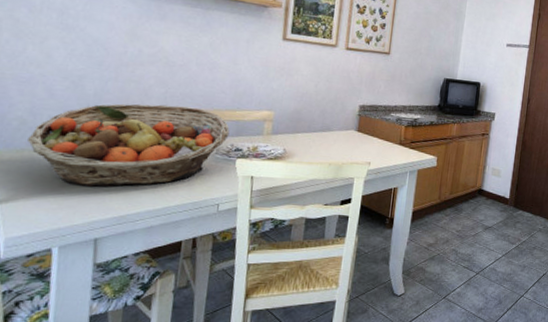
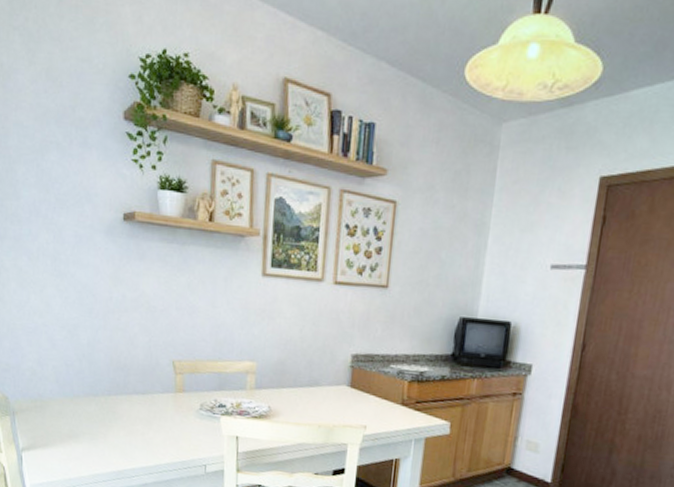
fruit basket: present [28,103,230,187] -> none [39,353,213,440]

